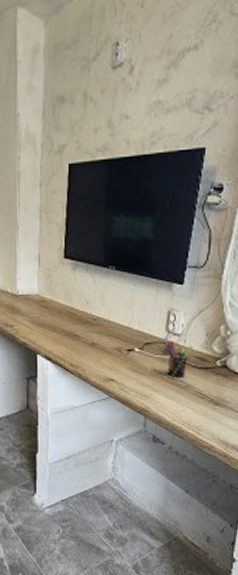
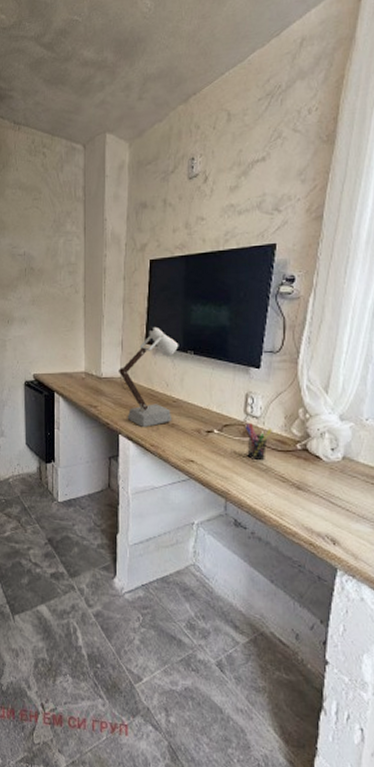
desk lamp: none [36,236,100,349] -> present [119,324,179,430]

